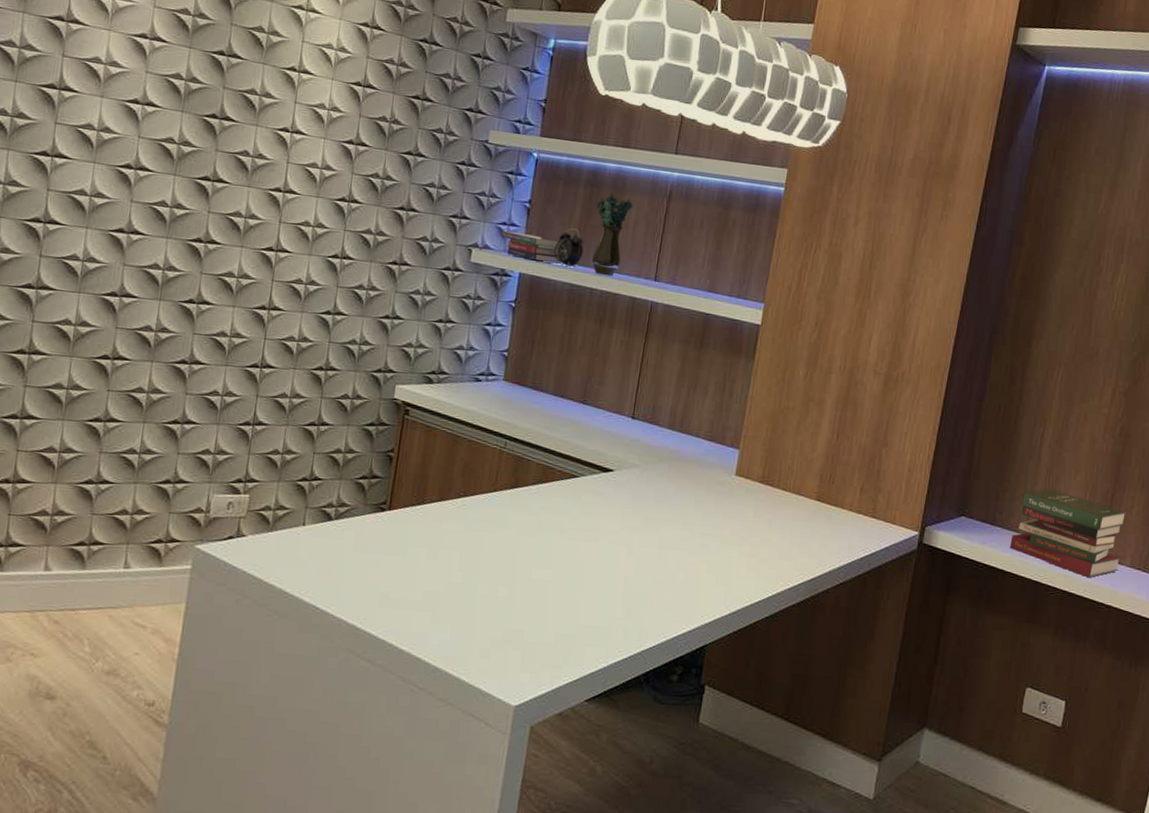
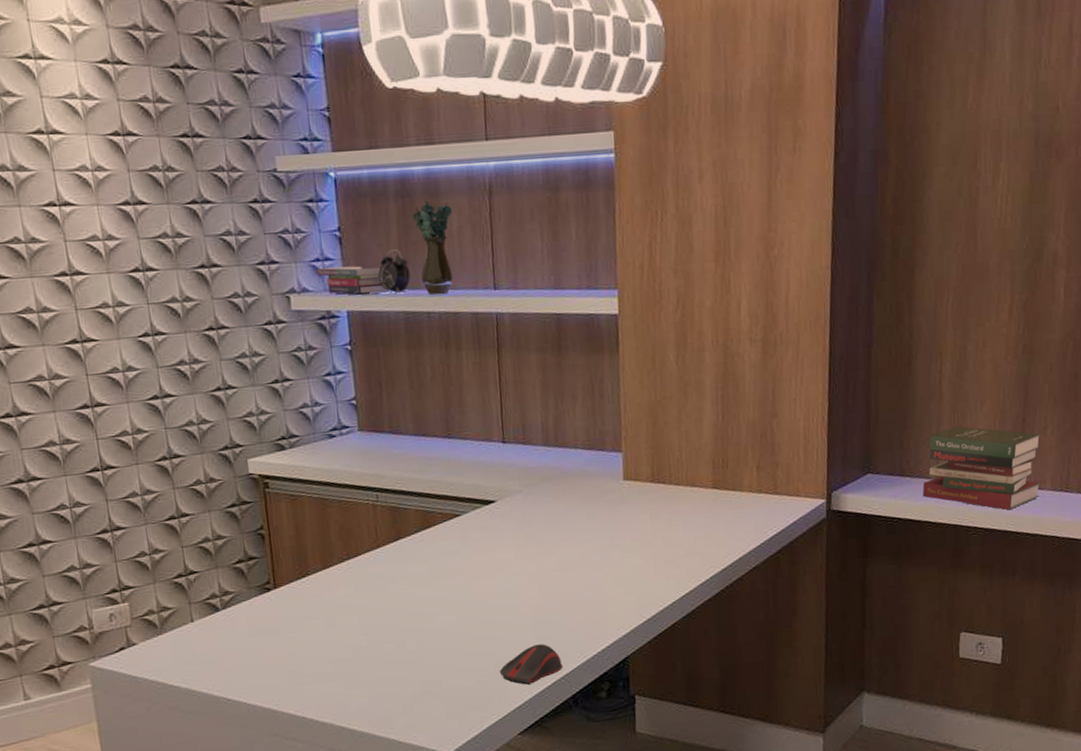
computer mouse: none [580,615,642,653] -> present [499,644,562,685]

